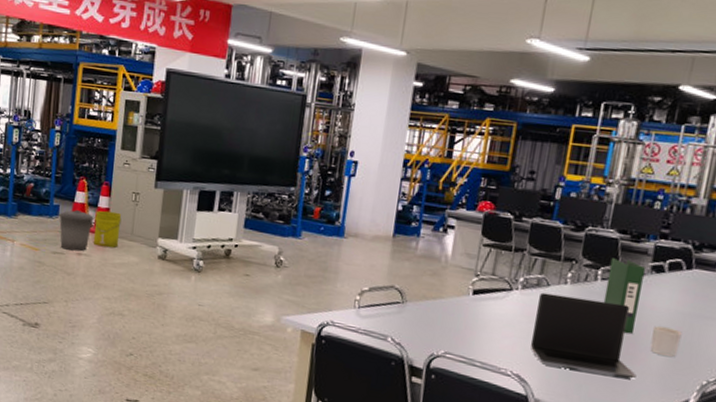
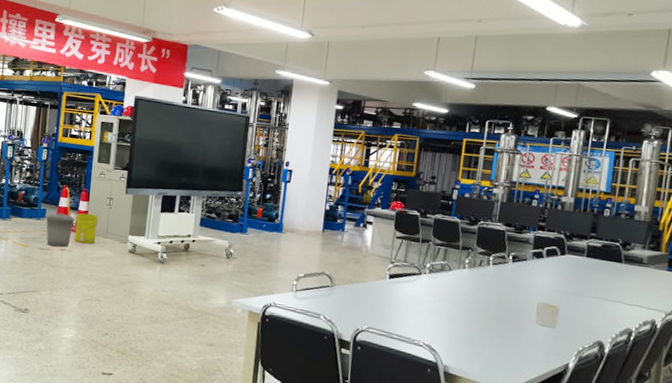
laptop computer: present [530,292,636,379] -> none [437,276,525,347]
binder: present [603,258,645,333] -> none [495,246,527,309]

